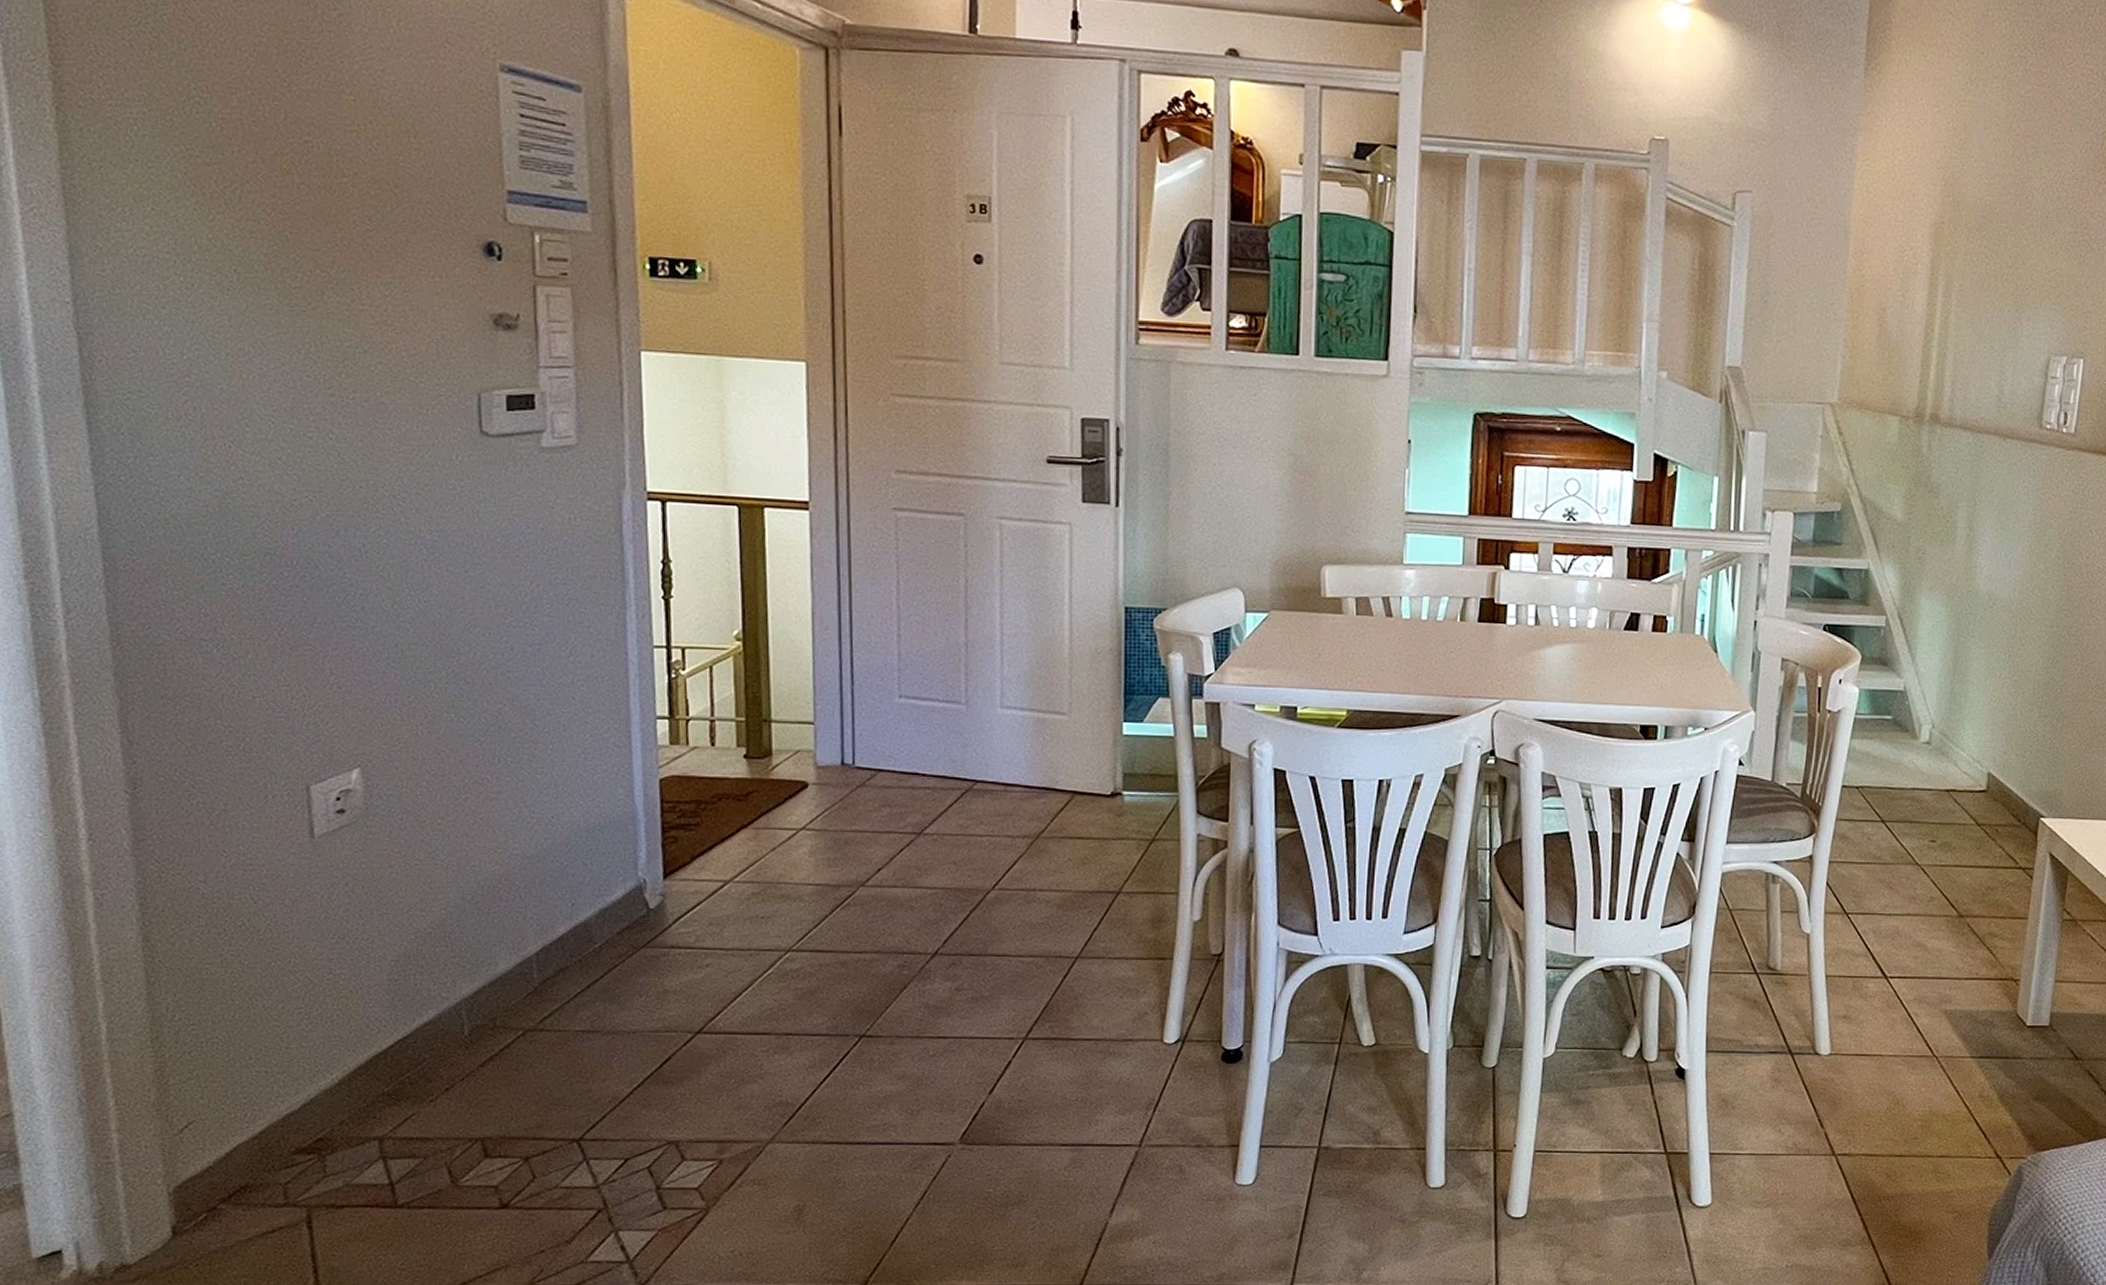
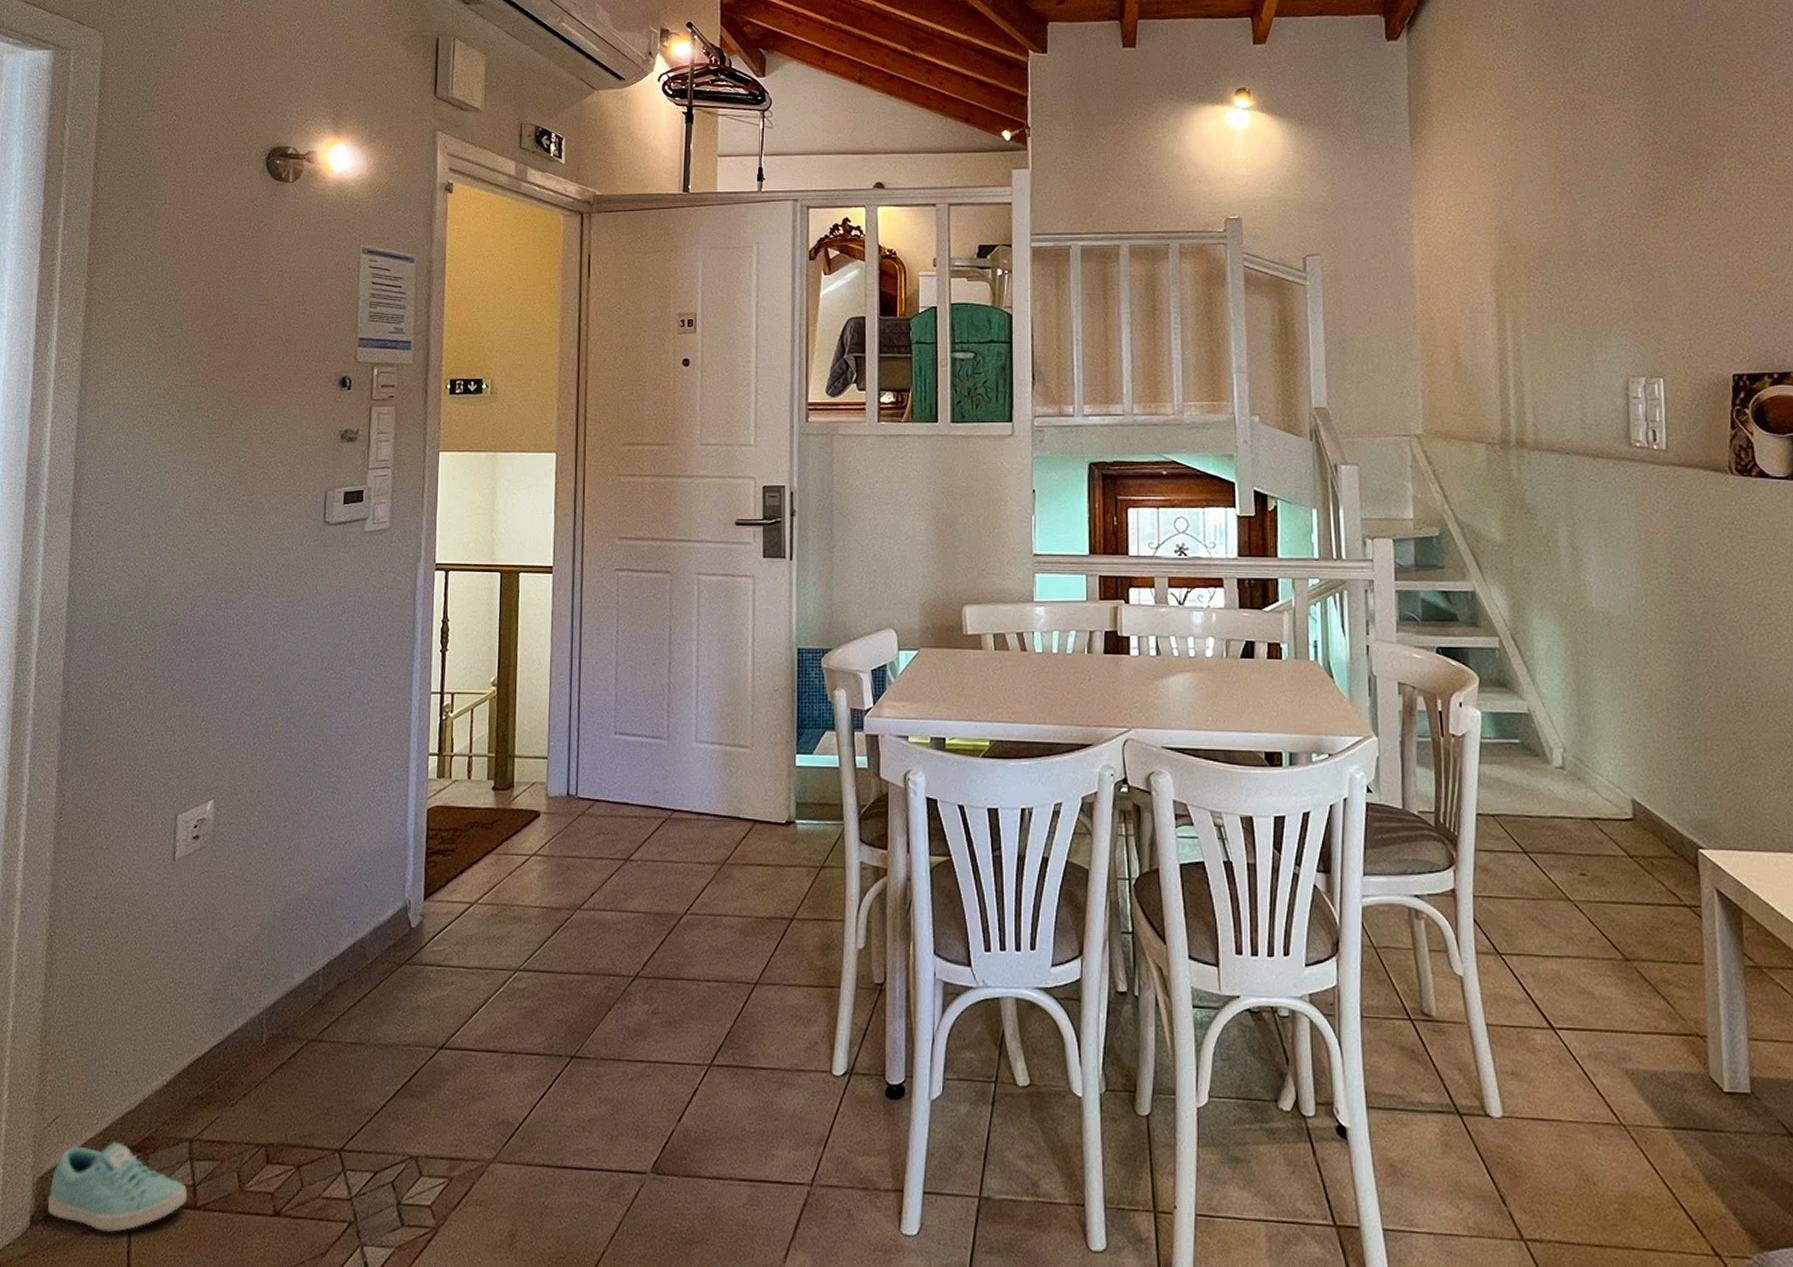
sneaker: none [192,1145,384,1236] -> present [47,1142,188,1232]

